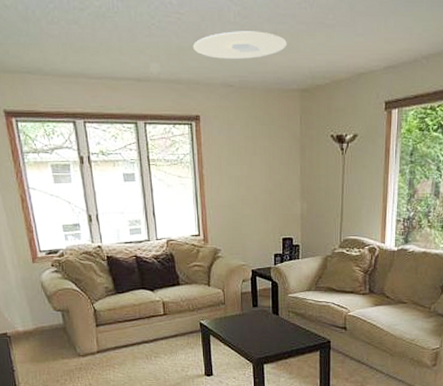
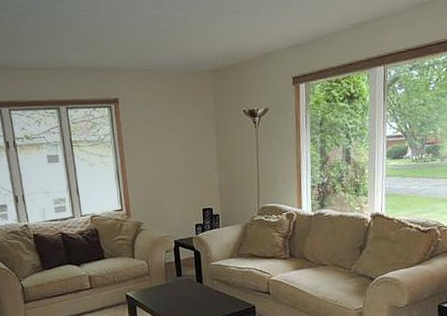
ceiling light: present [192,31,287,59] -> none [109,20,197,46]

